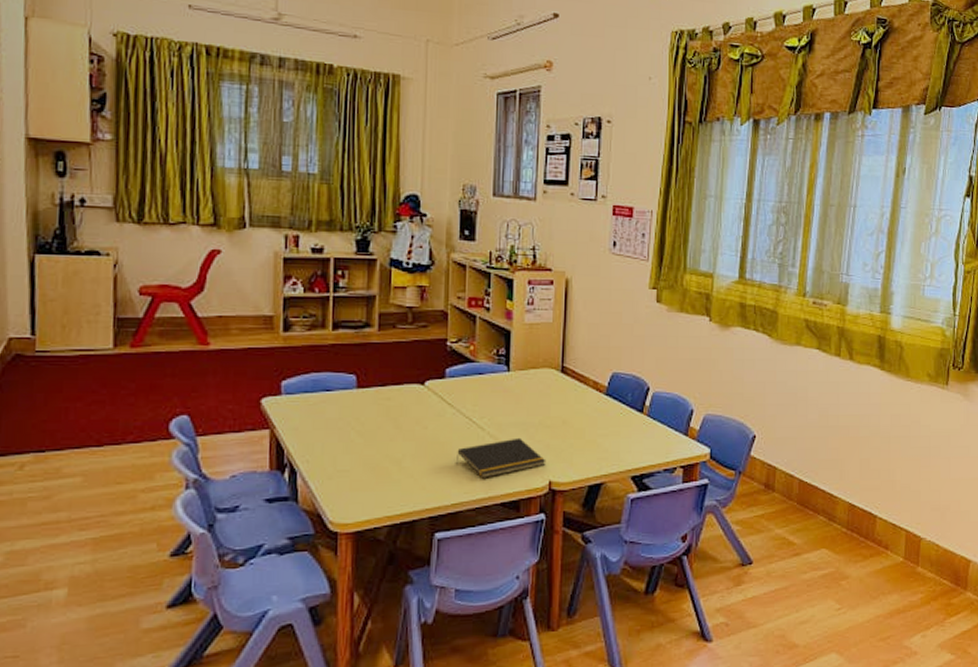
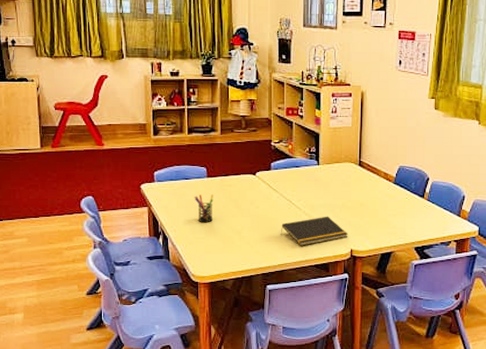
pen holder: none [337,411,365,450] -> present [194,195,213,223]

